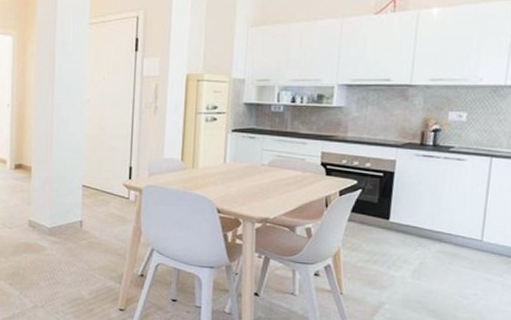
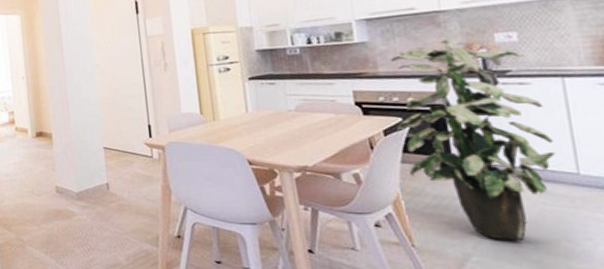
indoor plant: none [351,112,471,294] -> present [390,38,555,242]

